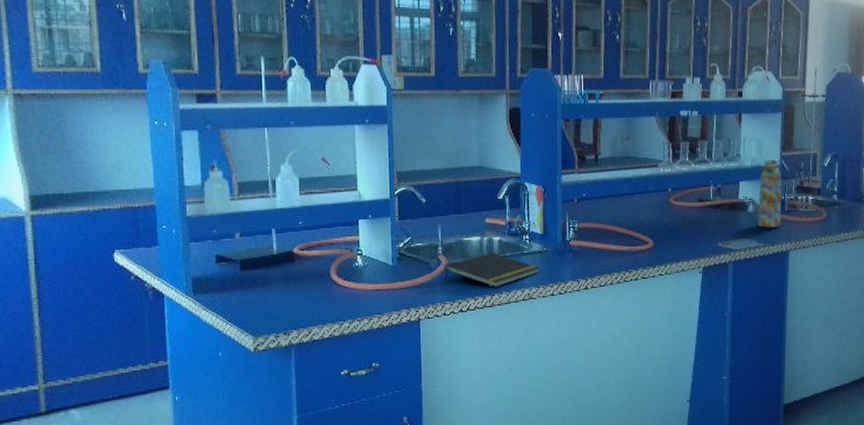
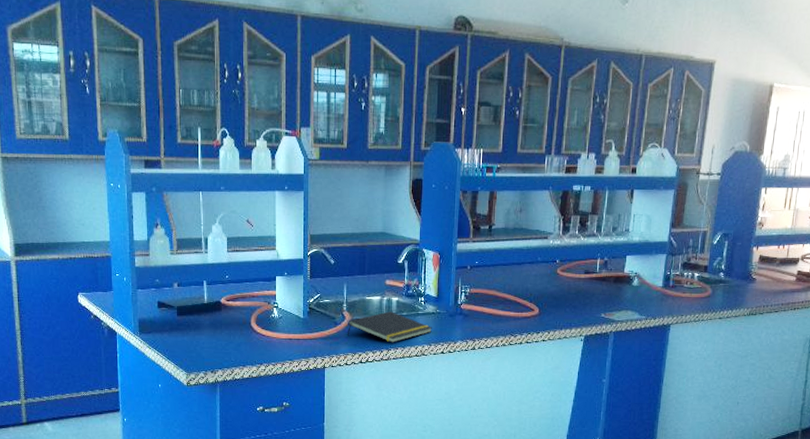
water bottle: present [758,159,782,228] -> none [642,235,669,302]

